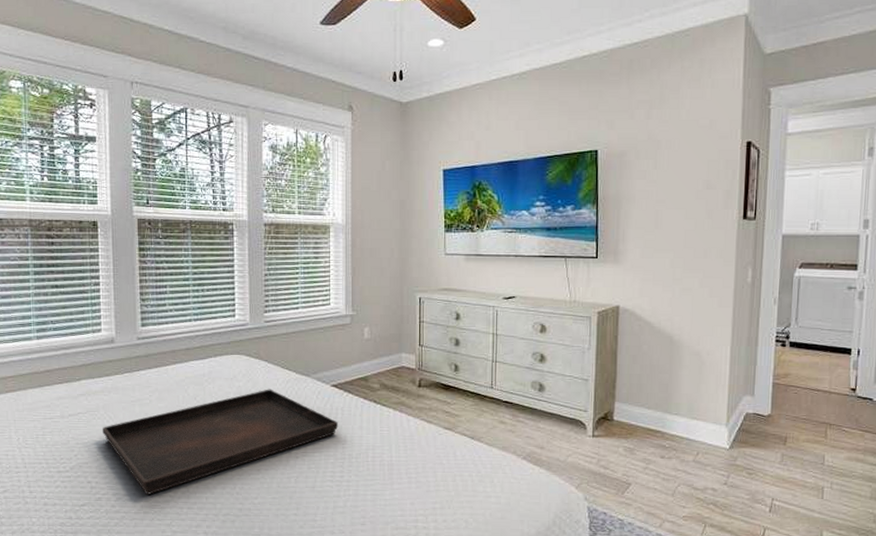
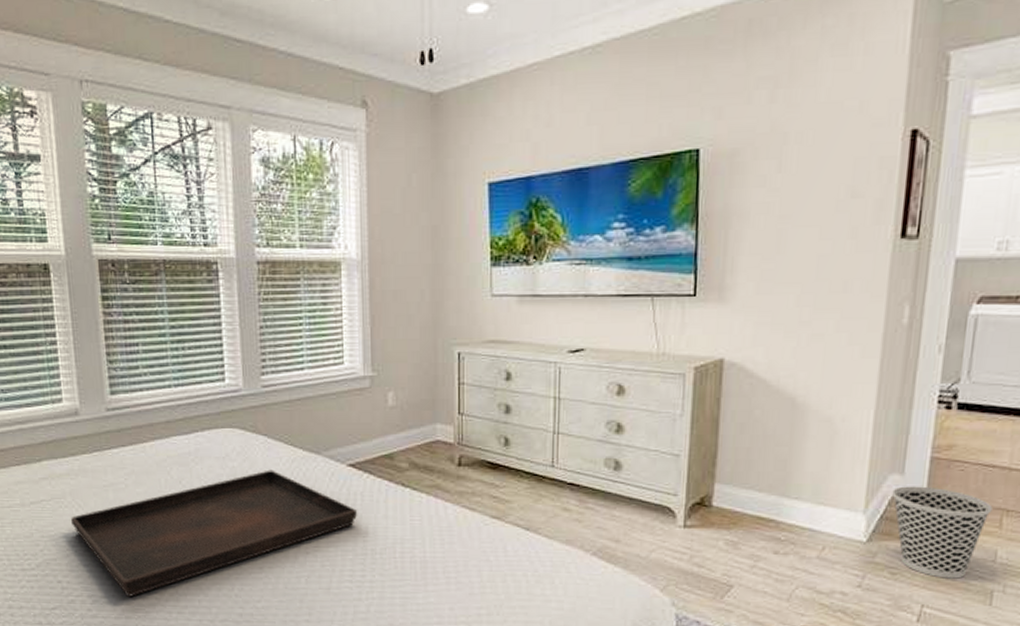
wastebasket: none [746,405,819,478] -> present [892,486,993,579]

